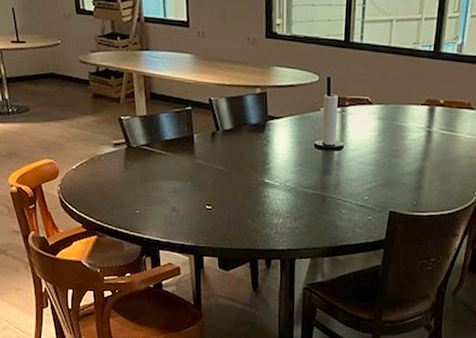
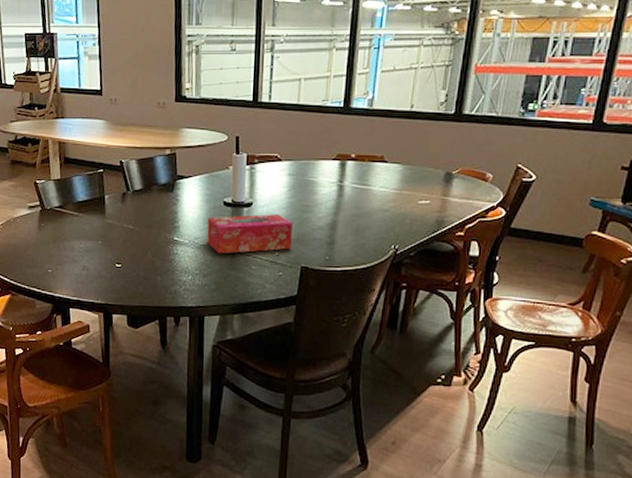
tissue box: none [298,158,382,197] -> present [207,214,293,254]

